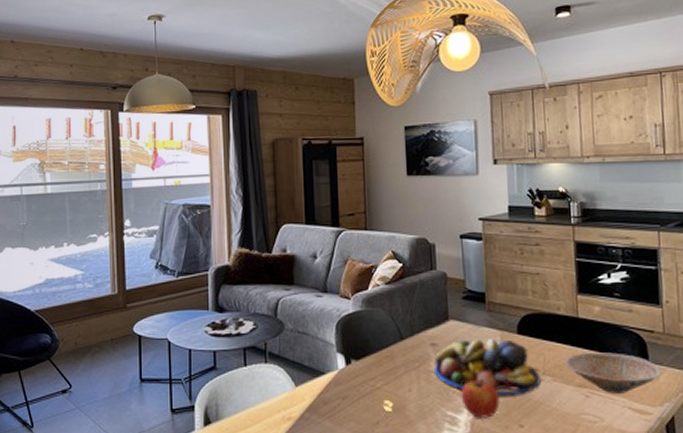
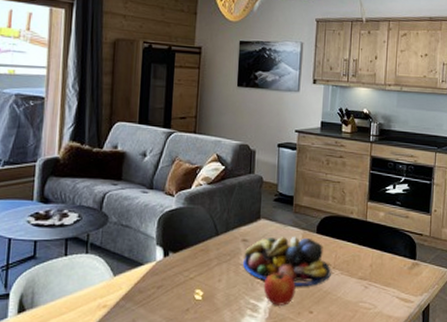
bowl: present [564,352,662,393] -> none [352,251,425,285]

